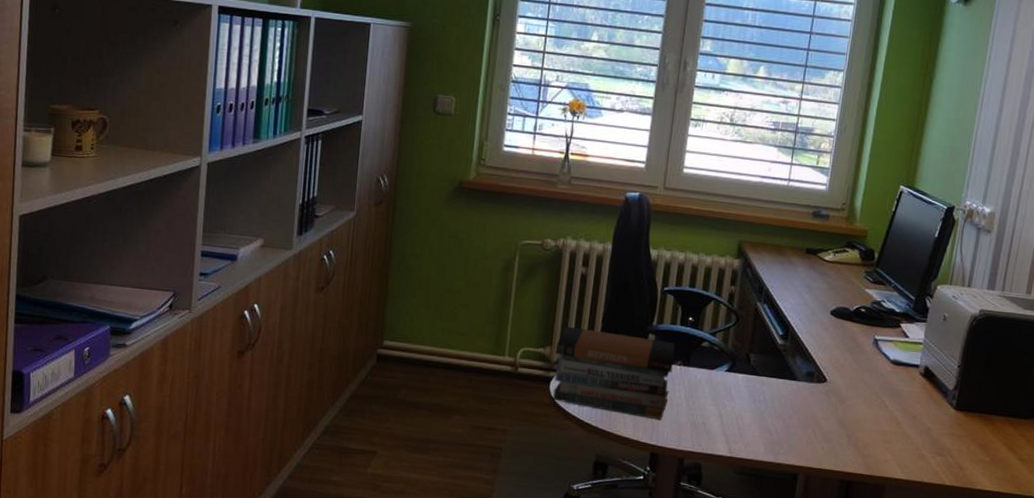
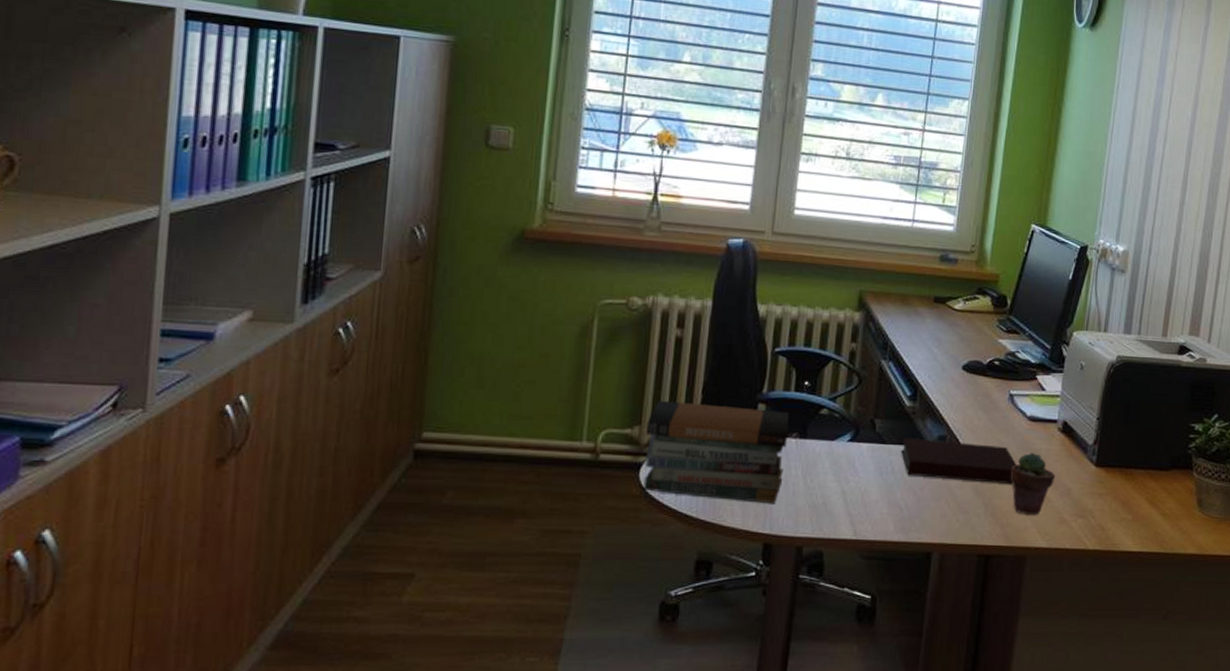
notebook: none [772,371,879,420] -> present [901,437,1017,485]
potted succulent: none [872,392,916,450] -> present [1010,452,1056,515]

